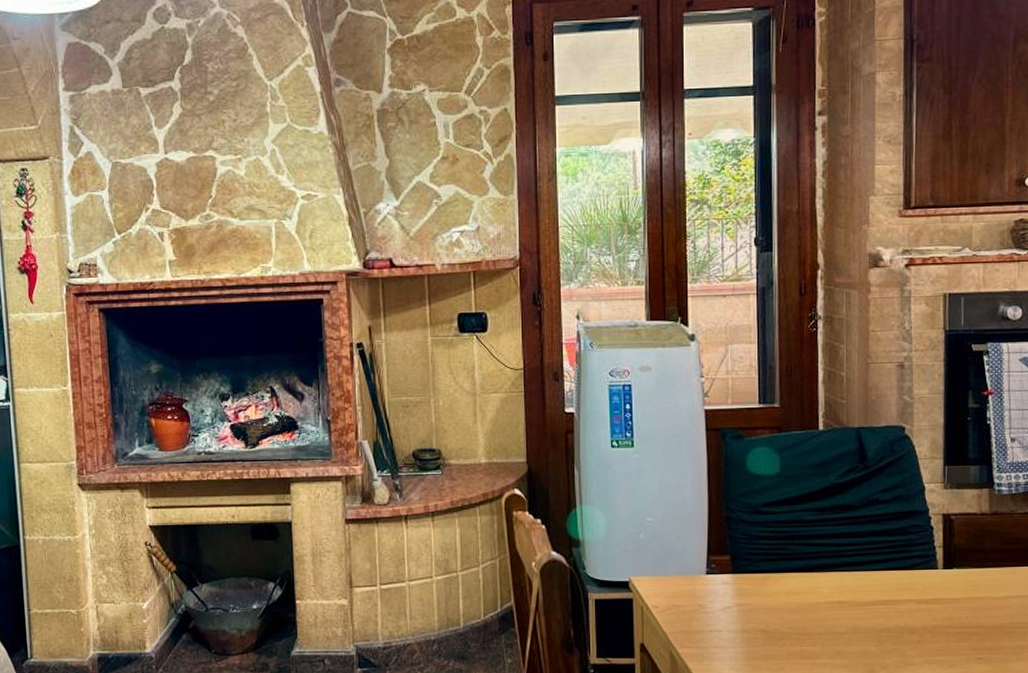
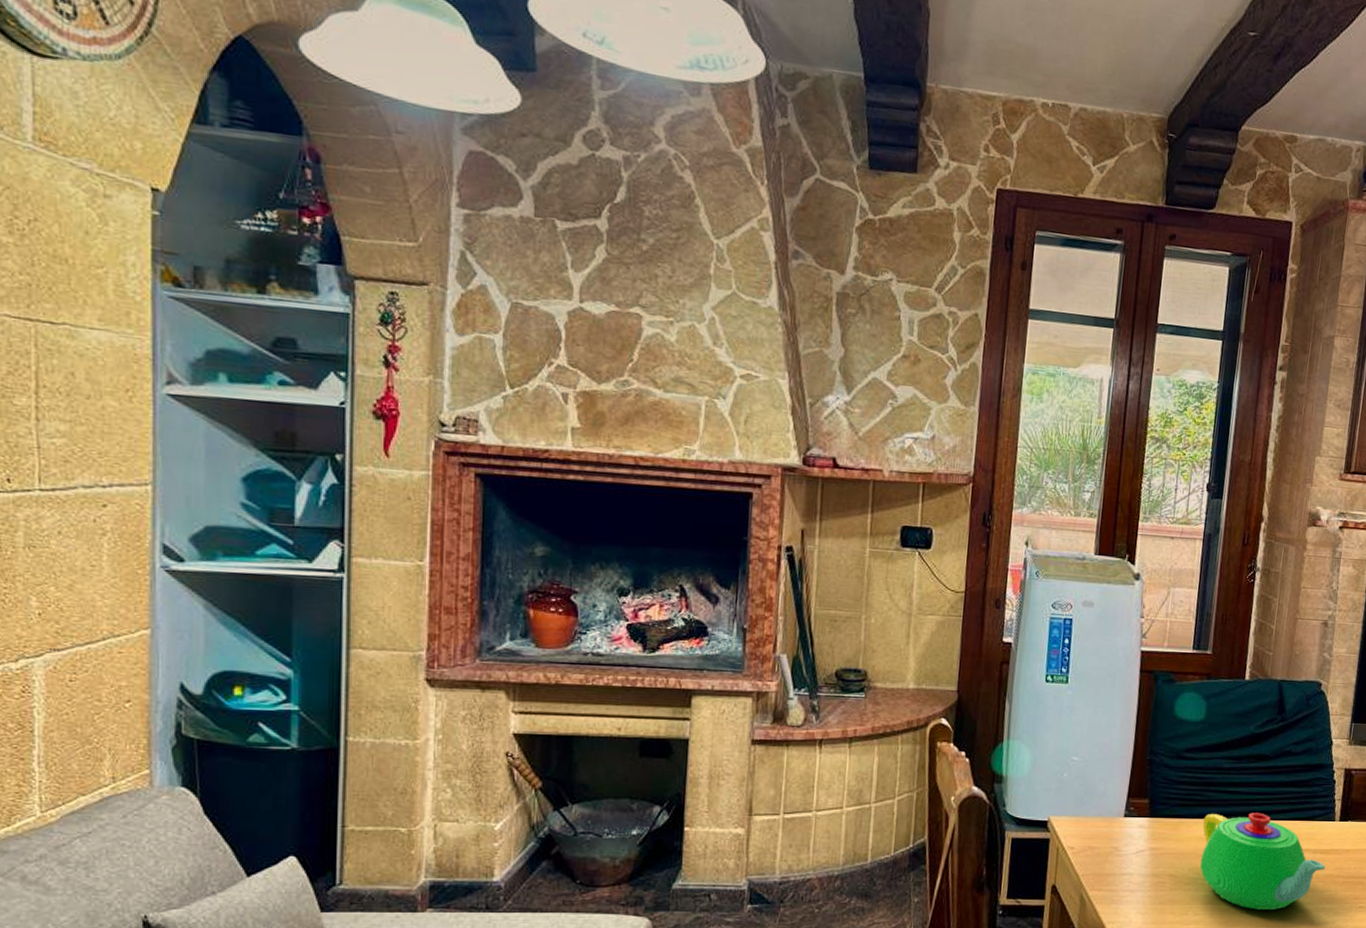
teapot: none [791,564,933,665] -> present [1200,813,1326,911]

